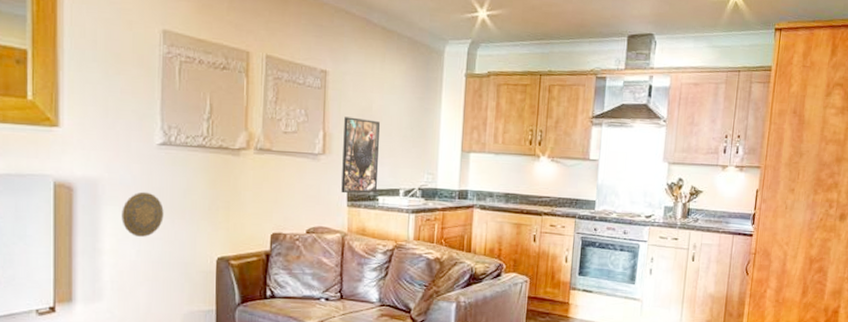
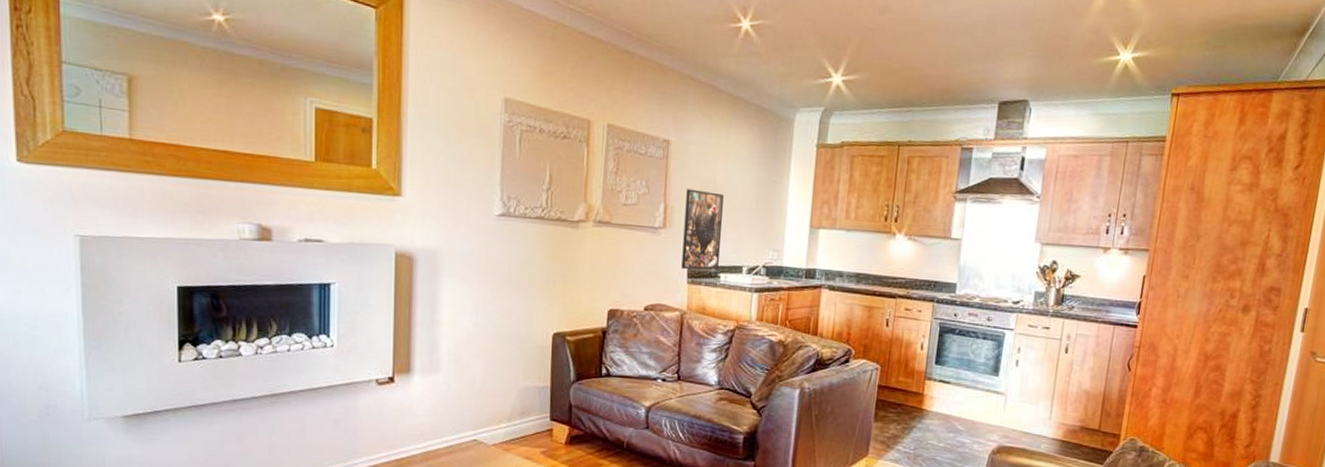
decorative plate: present [121,191,164,237] -> none [460,263,501,310]

